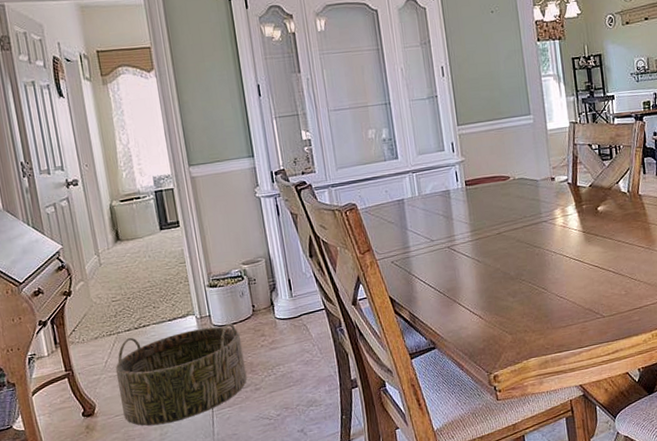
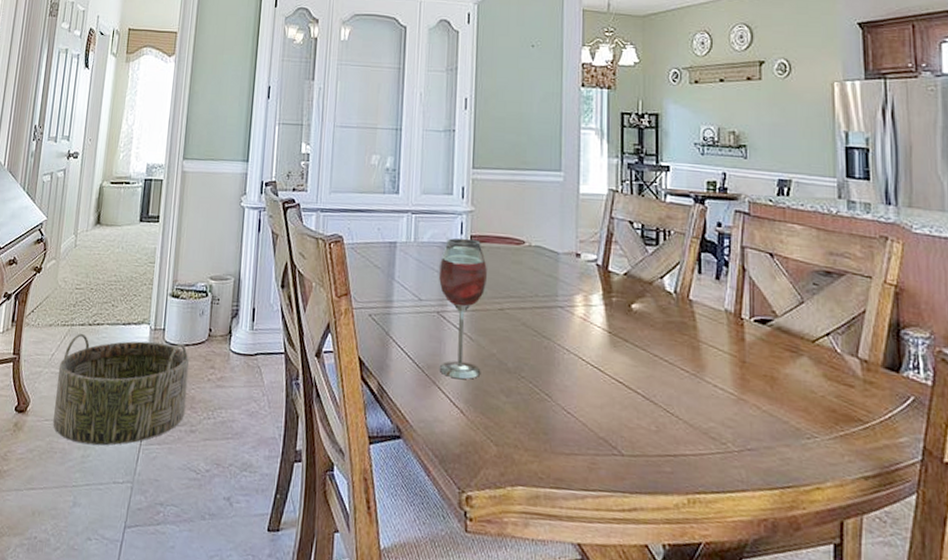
wineglass: none [442,183,491,294] -> present [438,238,487,379]

